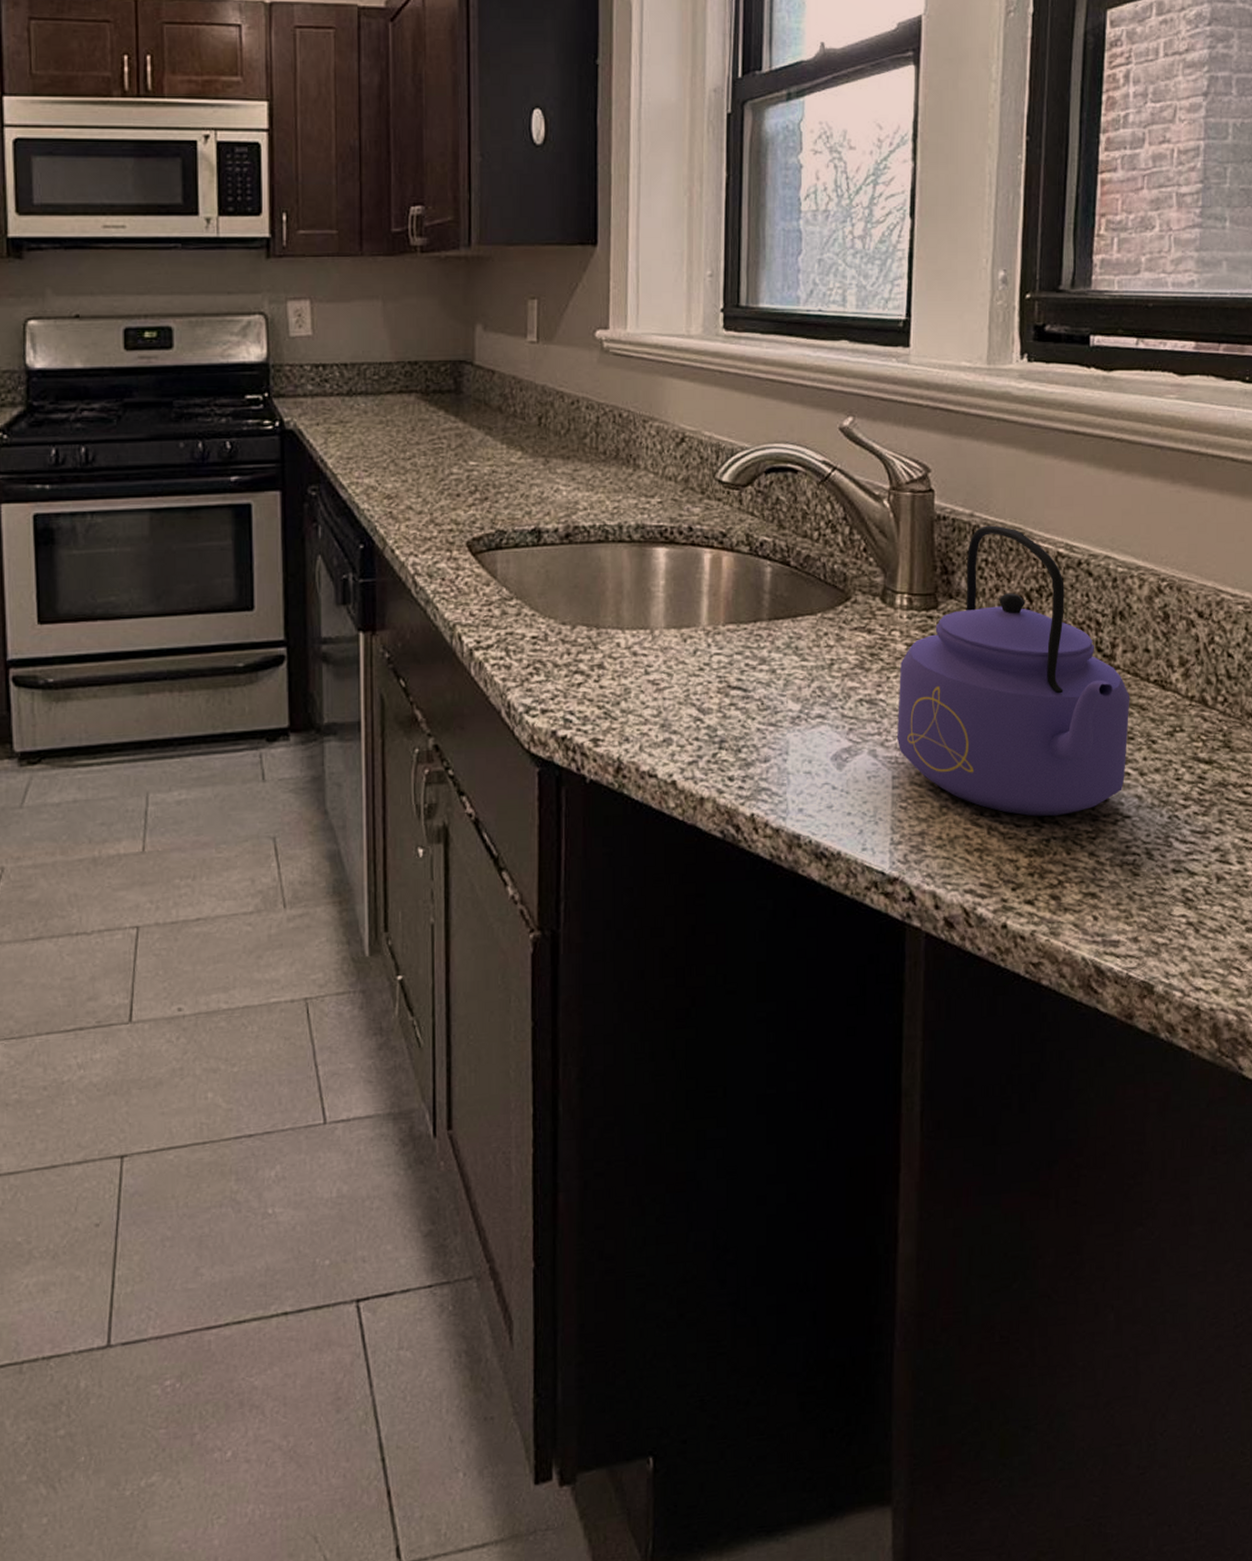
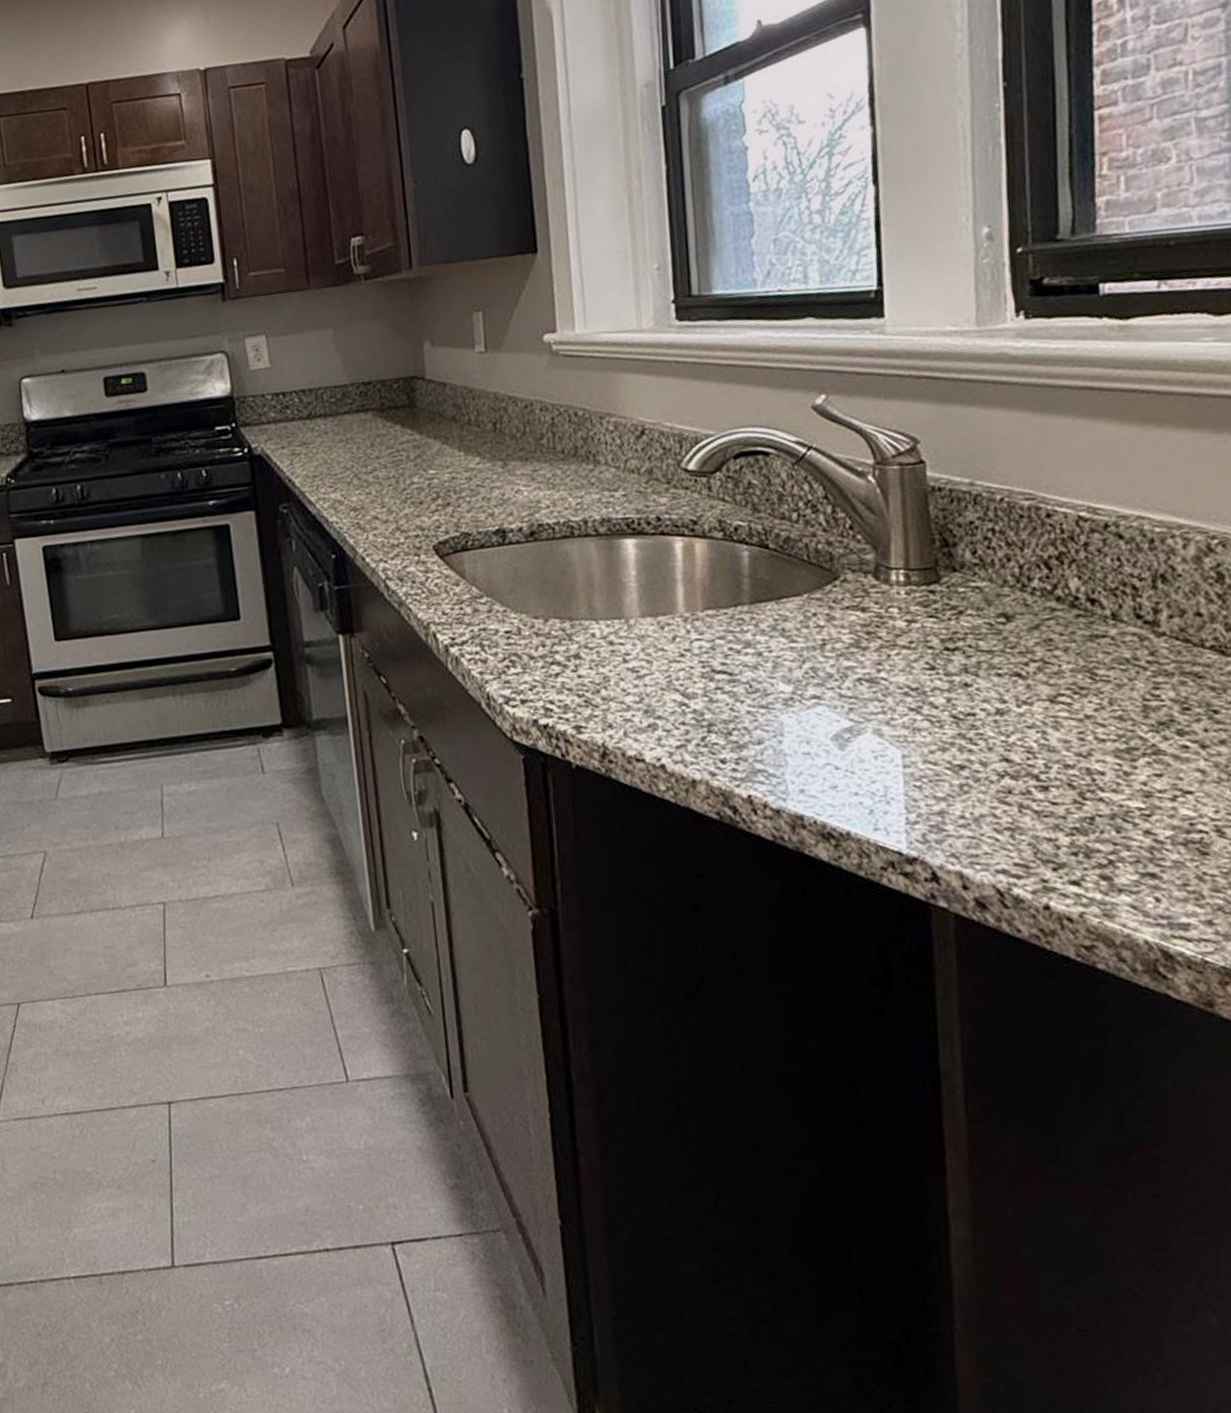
kettle: present [896,525,1130,817] -> none [901,492,1183,794]

